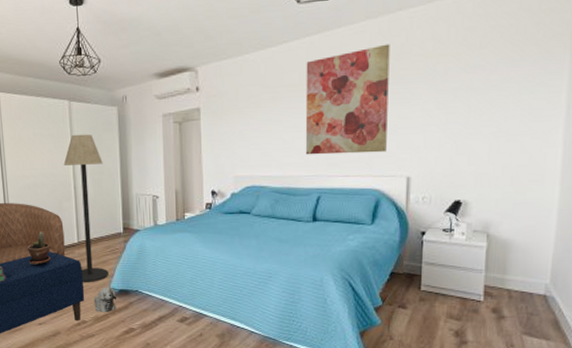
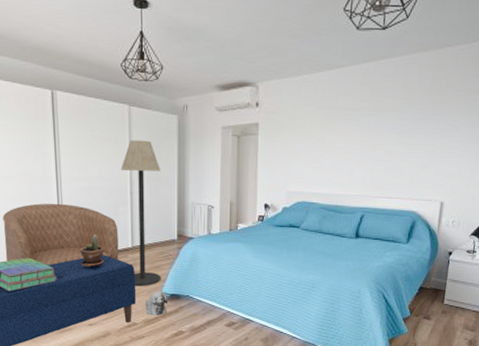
wall art: present [305,44,390,155] -> none [353,77,437,178]

